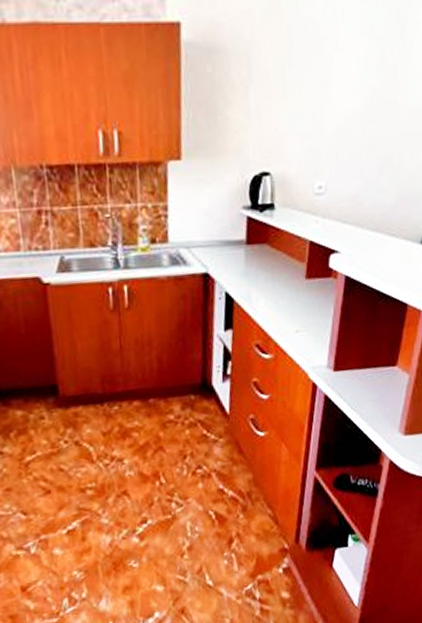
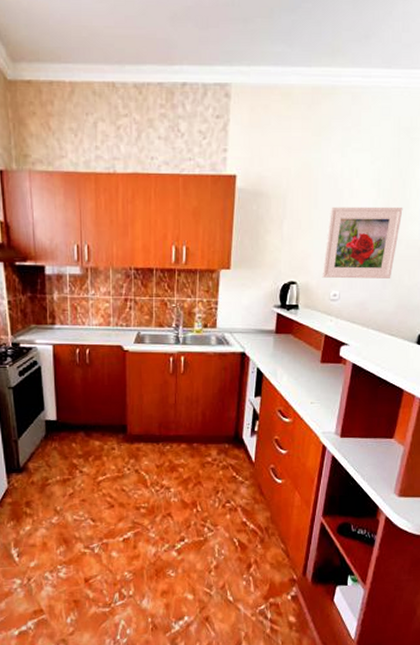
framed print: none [302,61,402,165] -> present [322,206,403,279]

